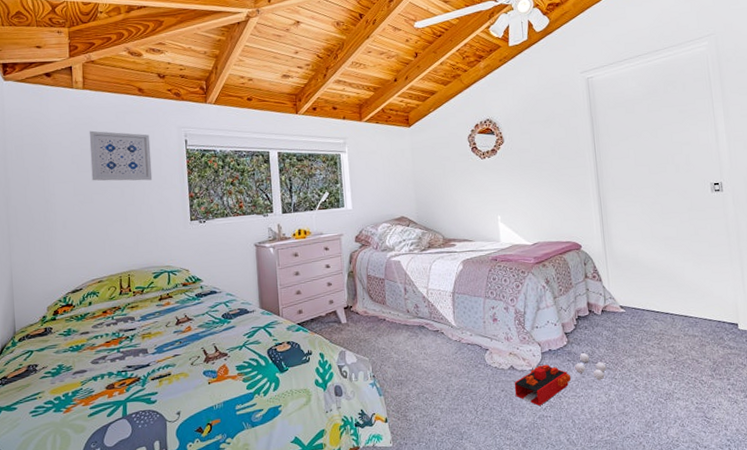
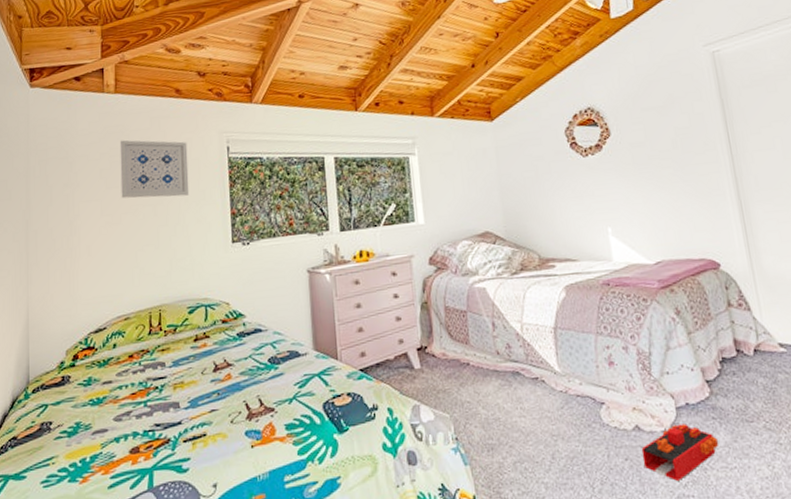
ball: present [575,353,607,381] -> none [722,408,767,447]

